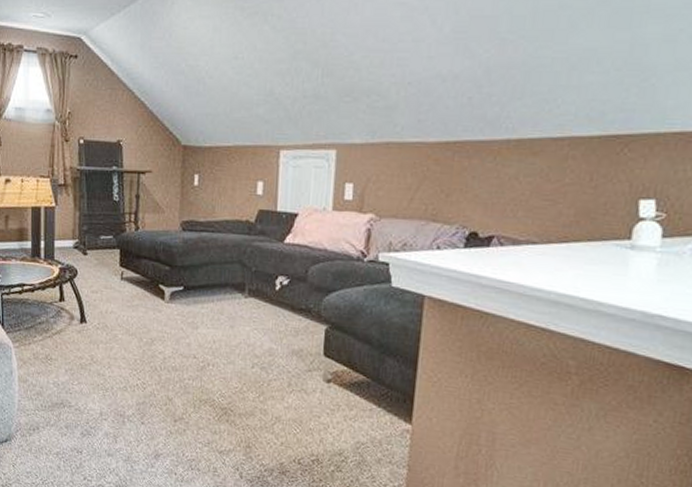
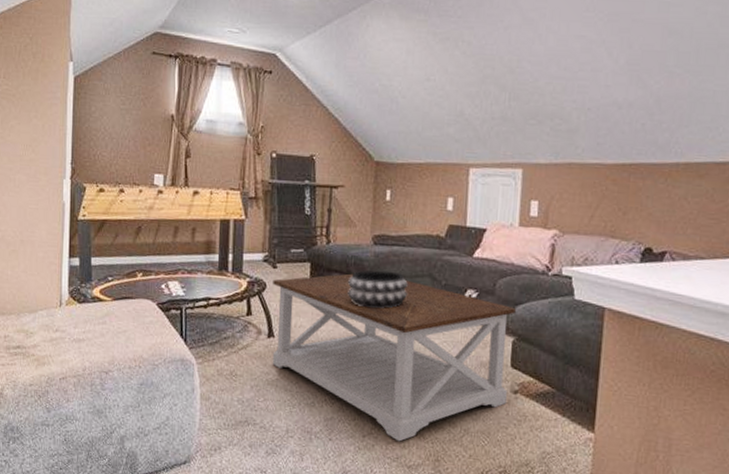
coffee table: none [84,260,329,427] -> present [272,273,516,442]
decorative bowl: none [157,256,217,296] -> present [348,270,408,309]

